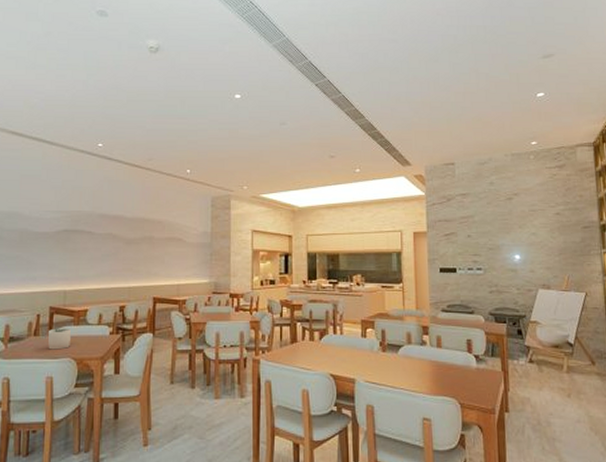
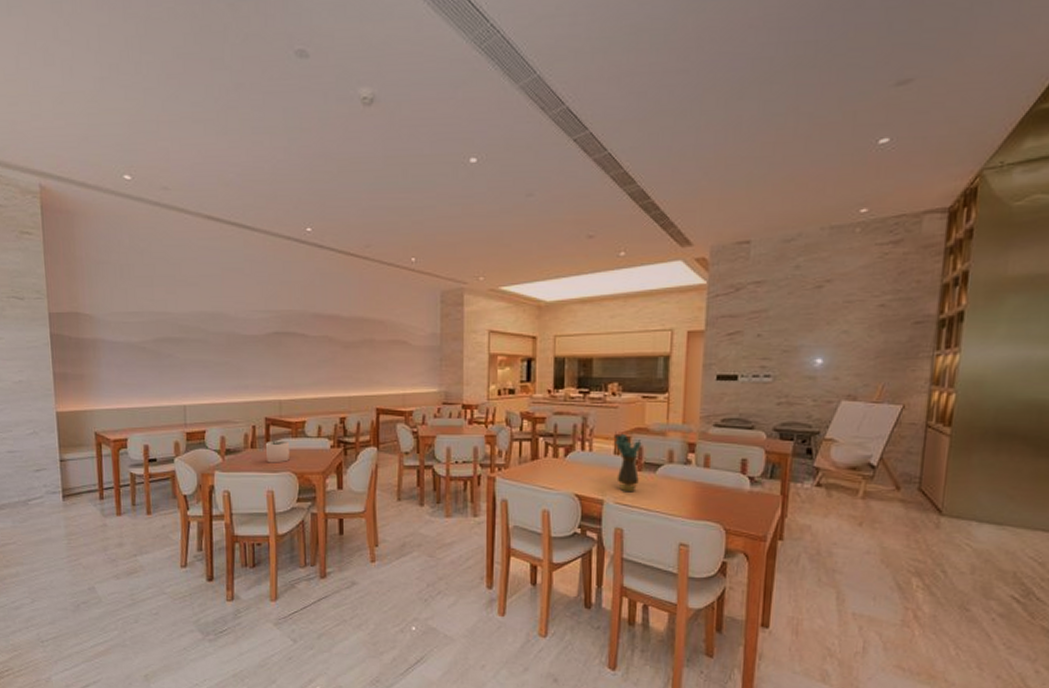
vase: none [361,317,384,371] -> present [615,432,642,492]

